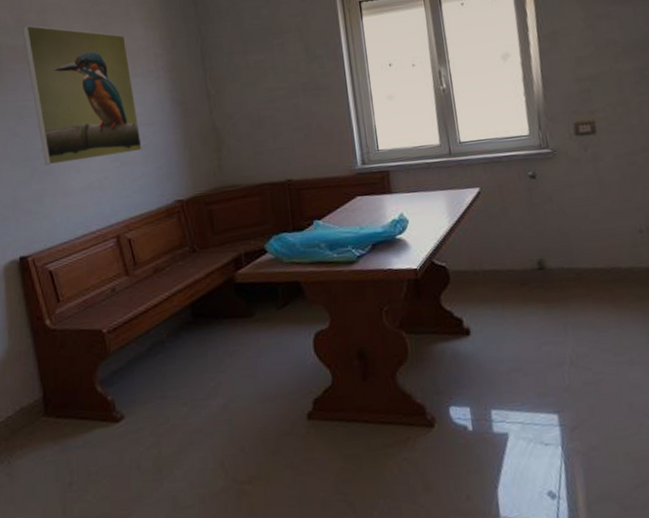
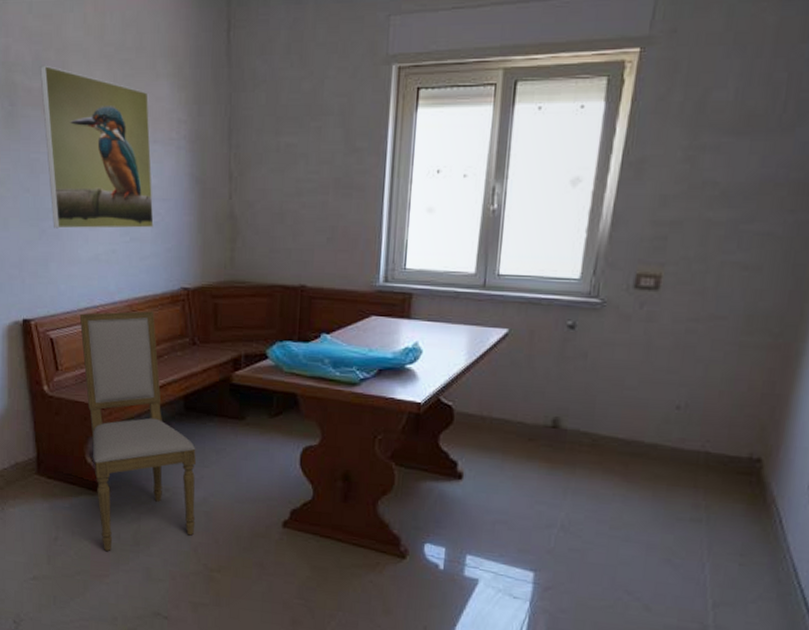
dining chair: none [77,227,219,486] -> present [79,311,196,551]

